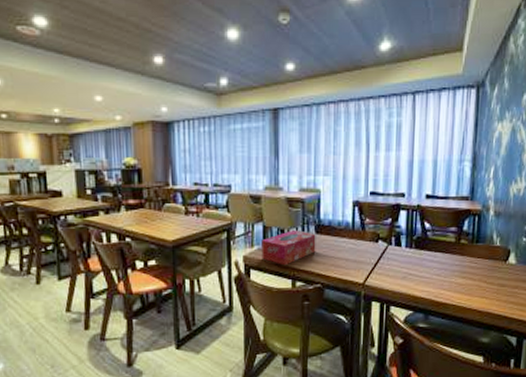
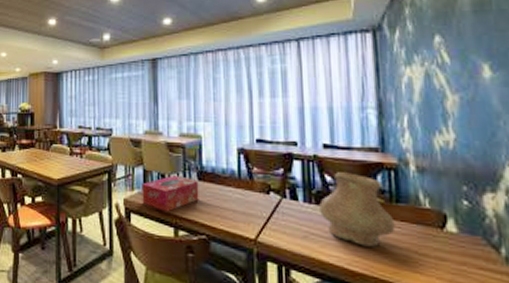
vase: none [418,219,473,281] -> present [319,172,396,247]

